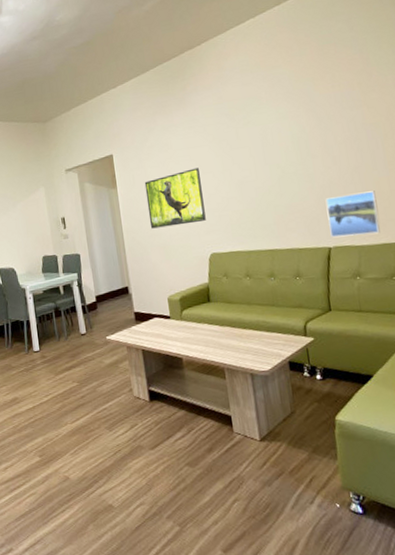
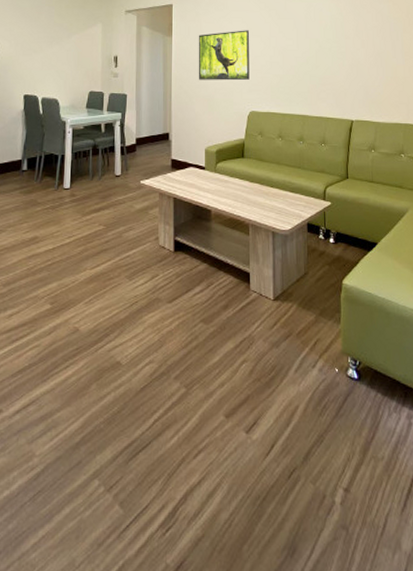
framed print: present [325,190,380,238] -> none [352,75,395,114]

